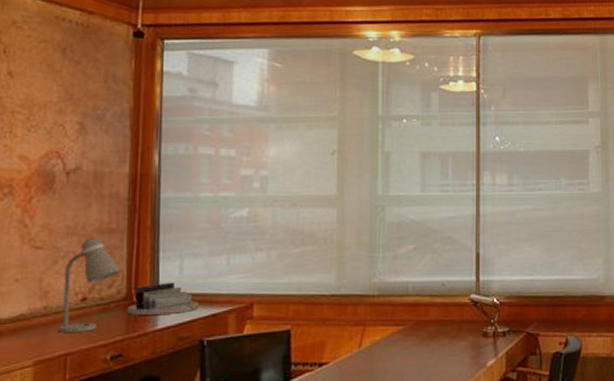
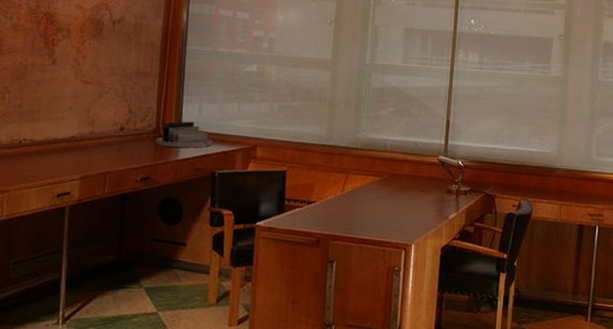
desk lamp: present [57,237,121,333] -> none [100,78,152,156]

